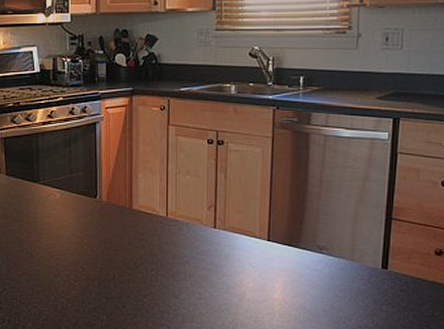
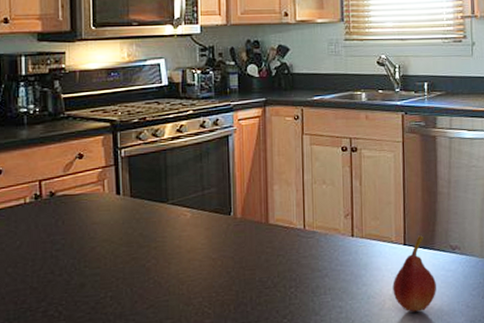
fruit: none [253,233,300,306] -> present [393,235,436,312]

